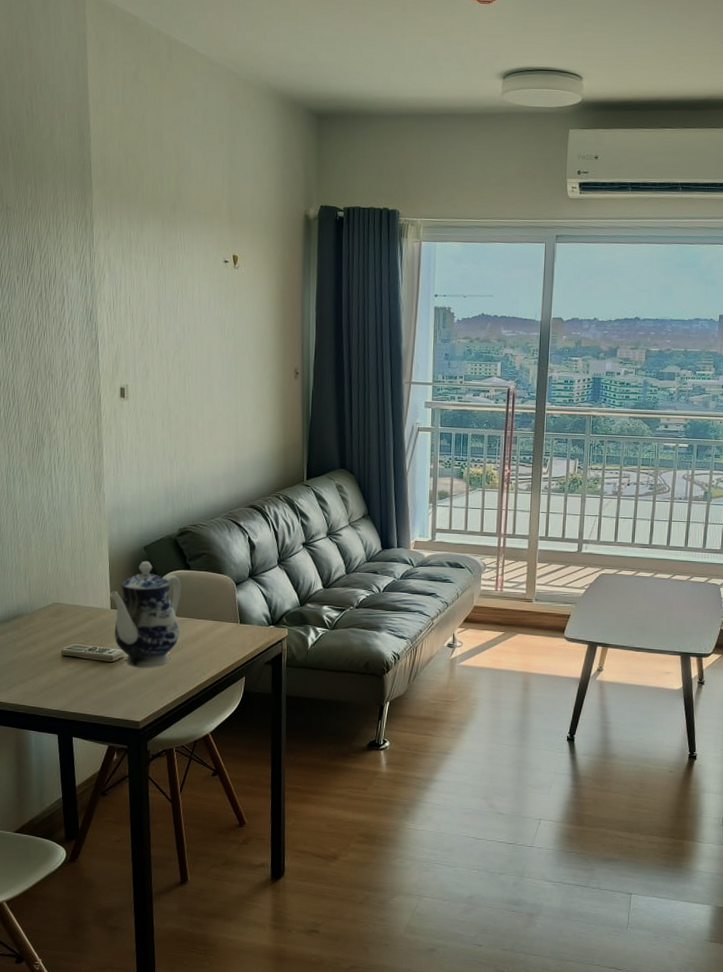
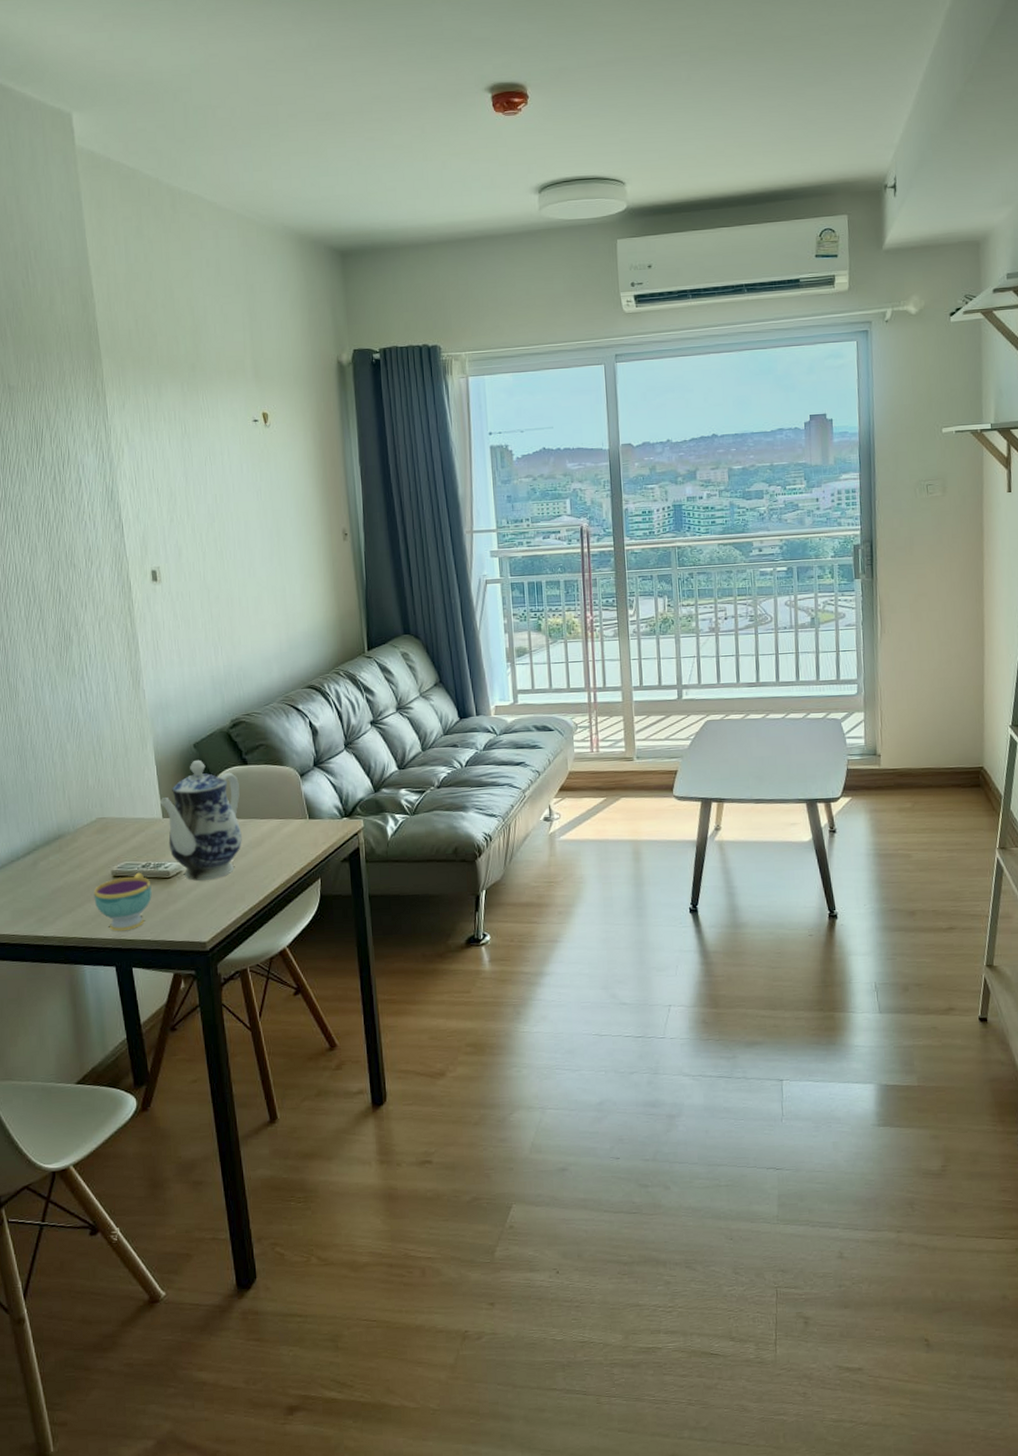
teacup: none [44,654,96,705] -> present [94,872,152,932]

